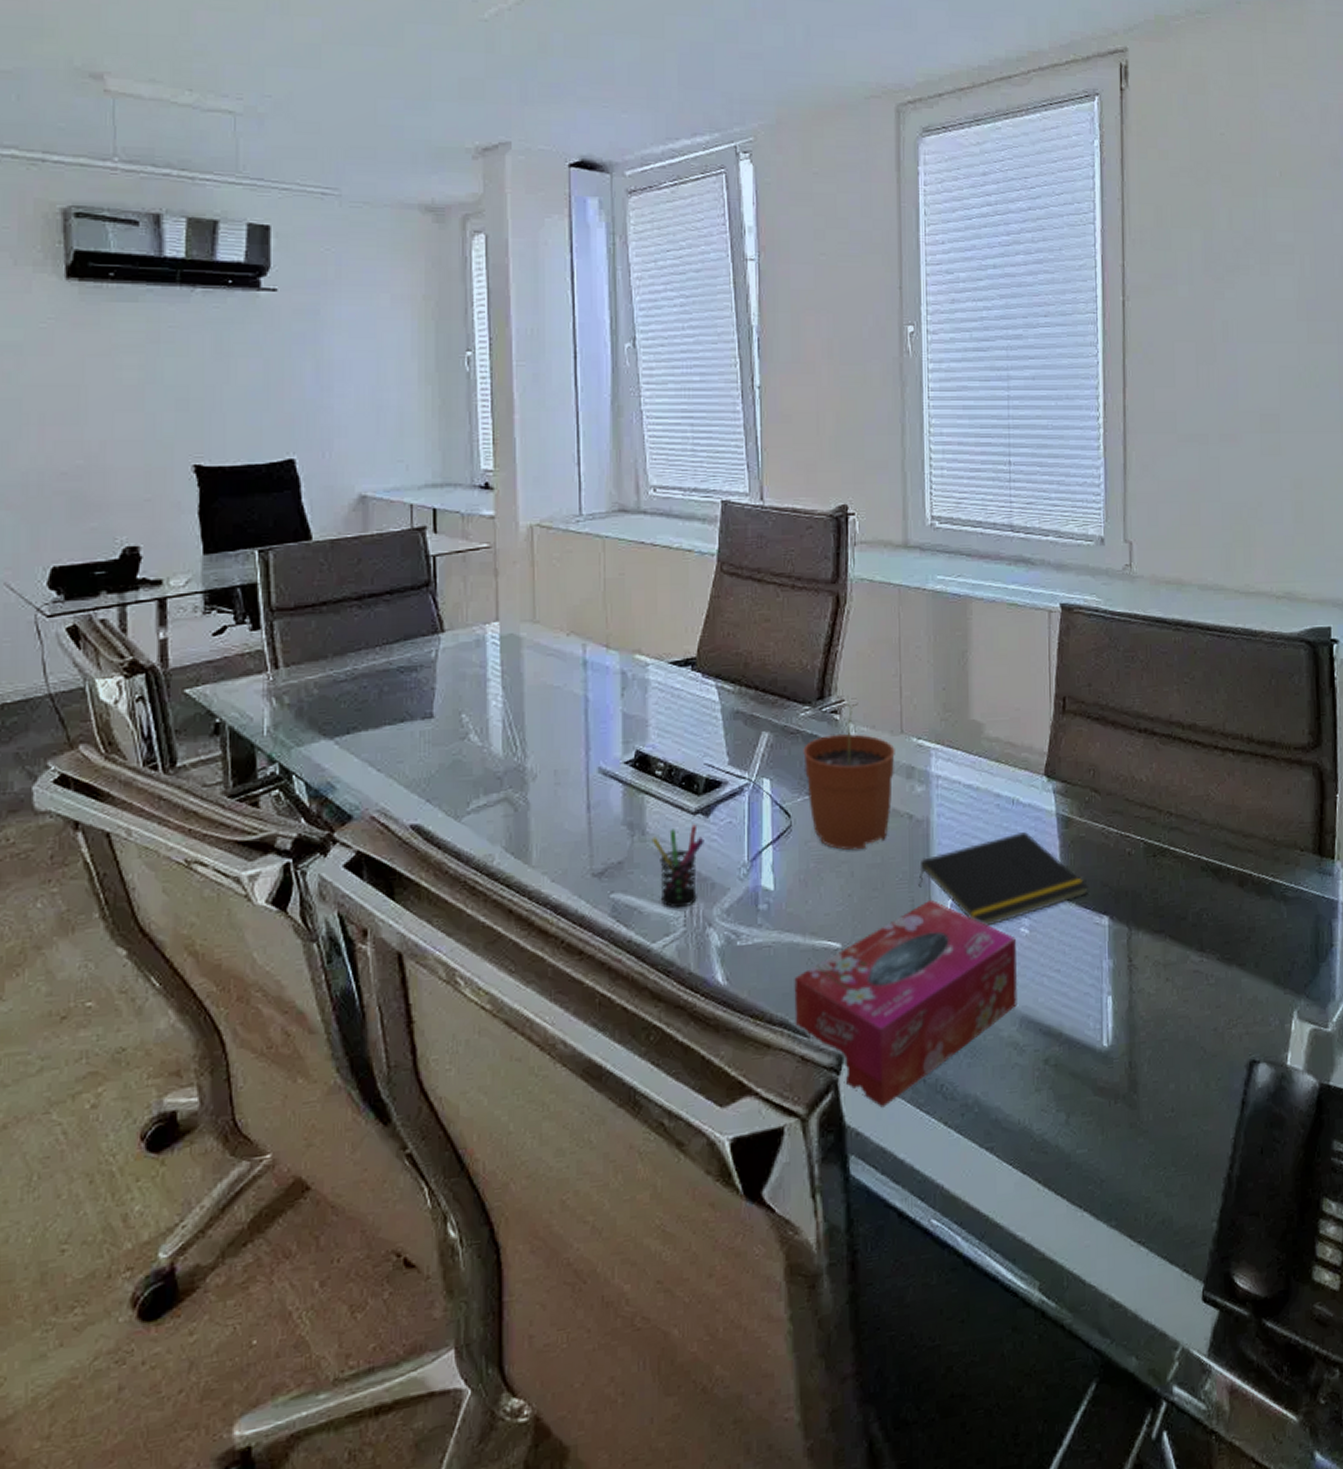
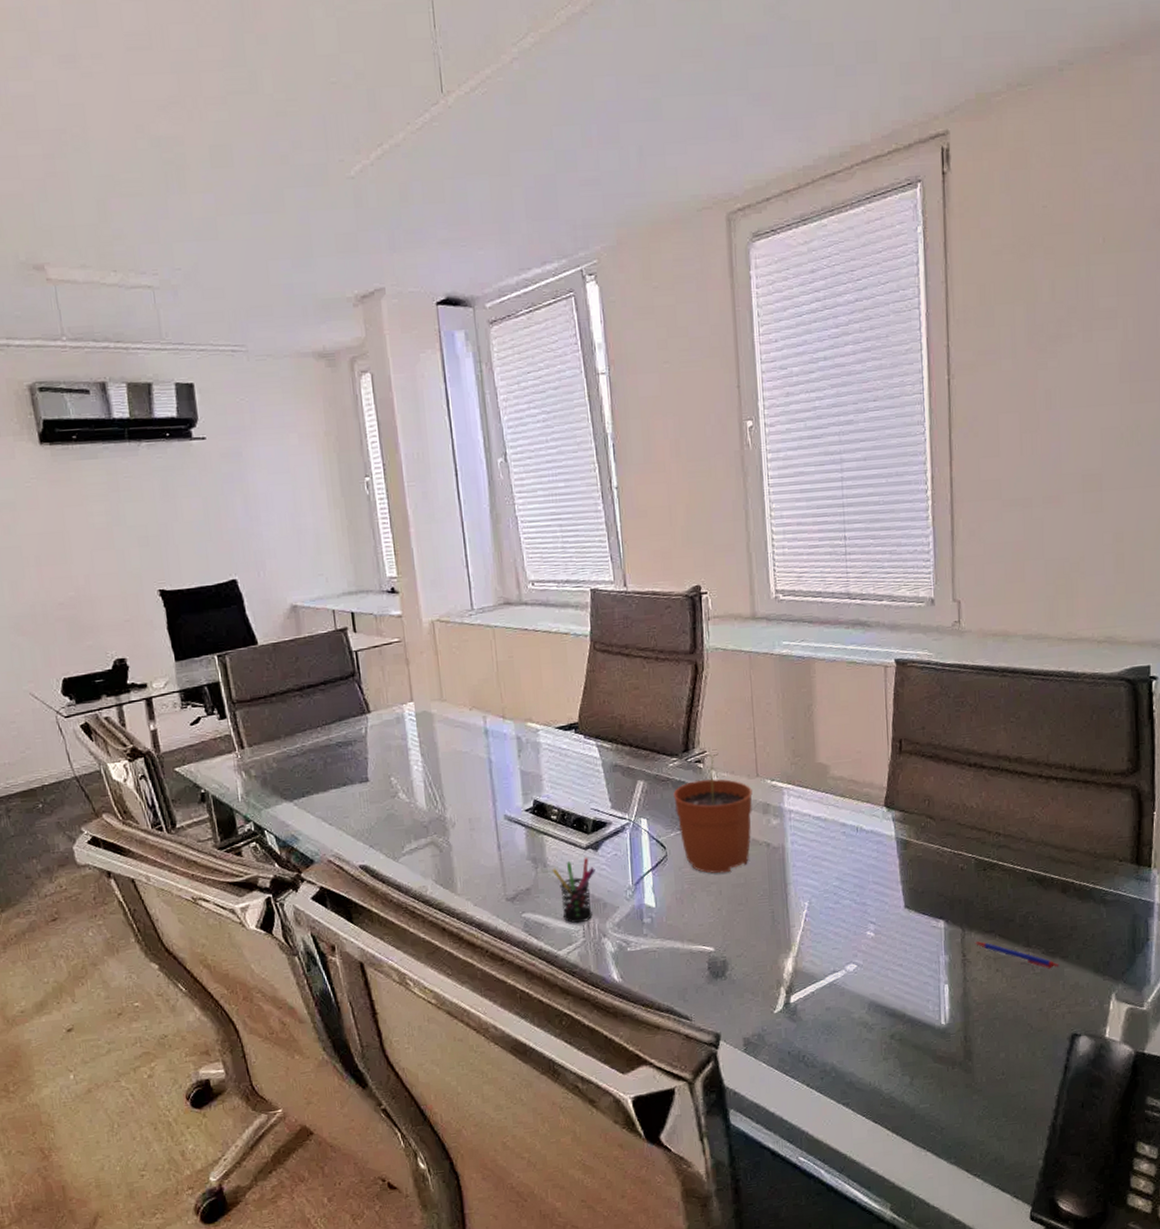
tissue box: present [794,899,1018,1108] -> none [676,911,866,1073]
notepad: present [918,832,1089,927] -> none [777,854,927,932]
pen: none [1142,943,1236,979] -> present [974,941,1059,969]

